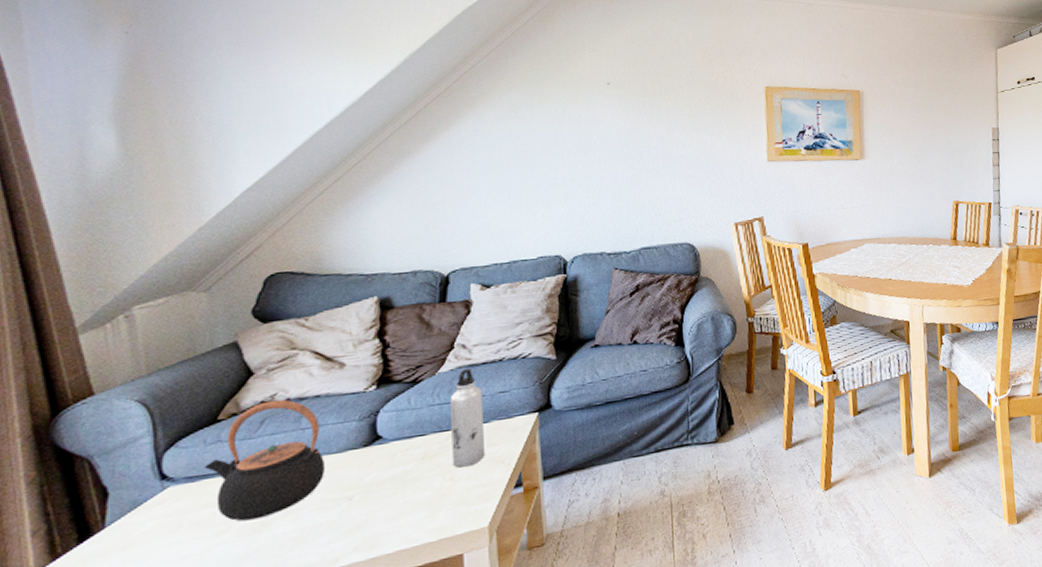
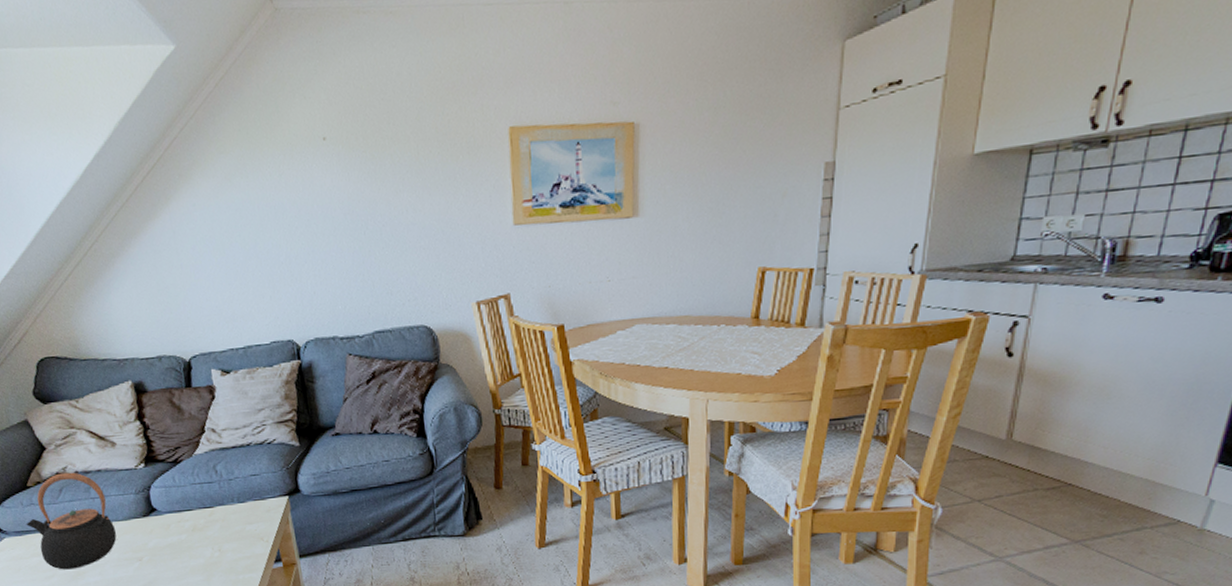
water bottle: present [449,369,484,468] -> none [208,452,245,541]

